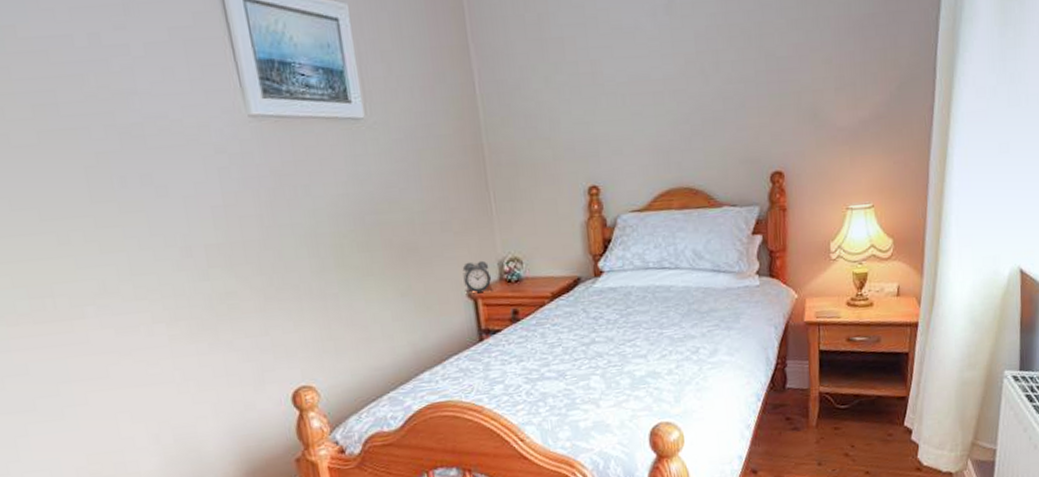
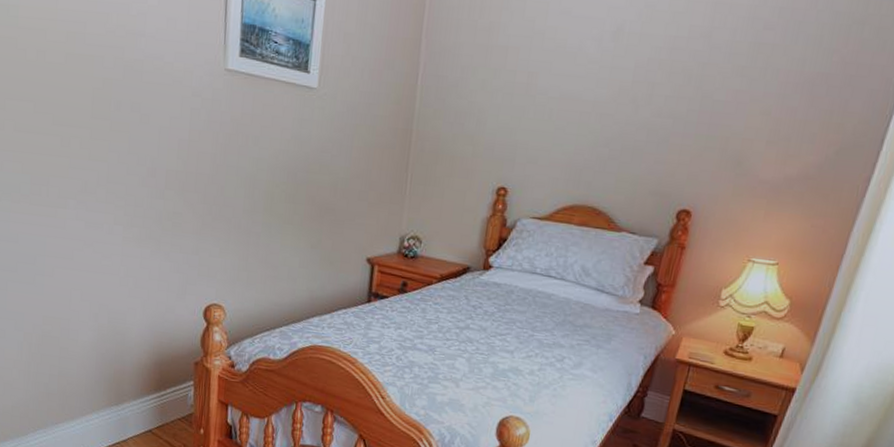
alarm clock: present [463,260,493,295] -> none [365,231,392,261]

